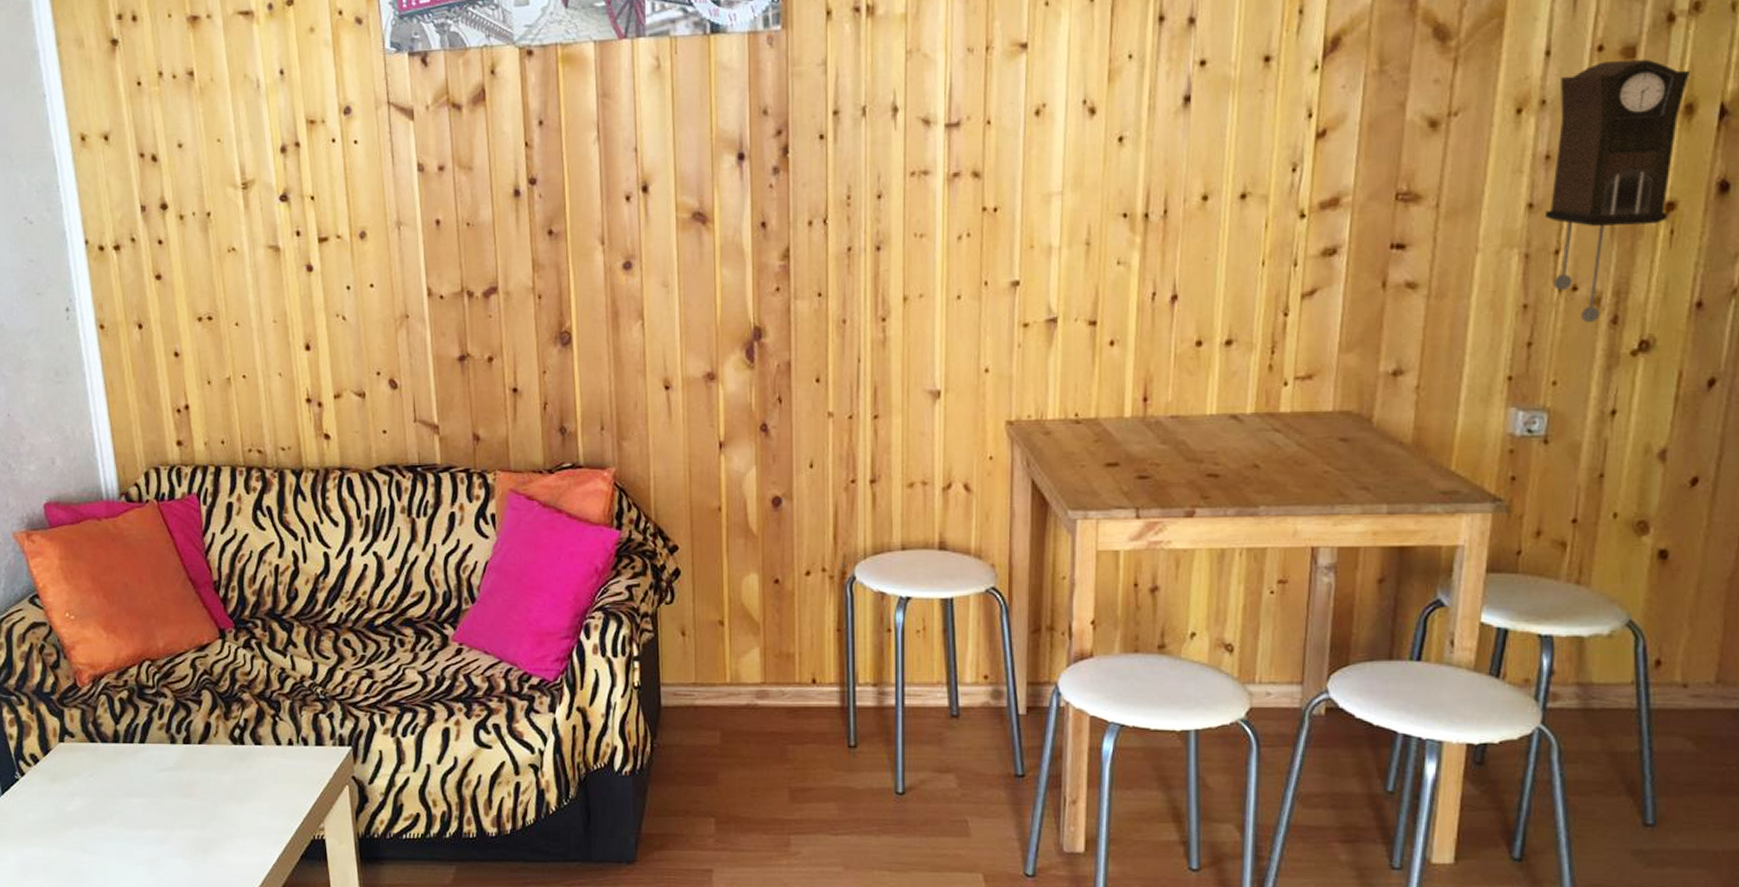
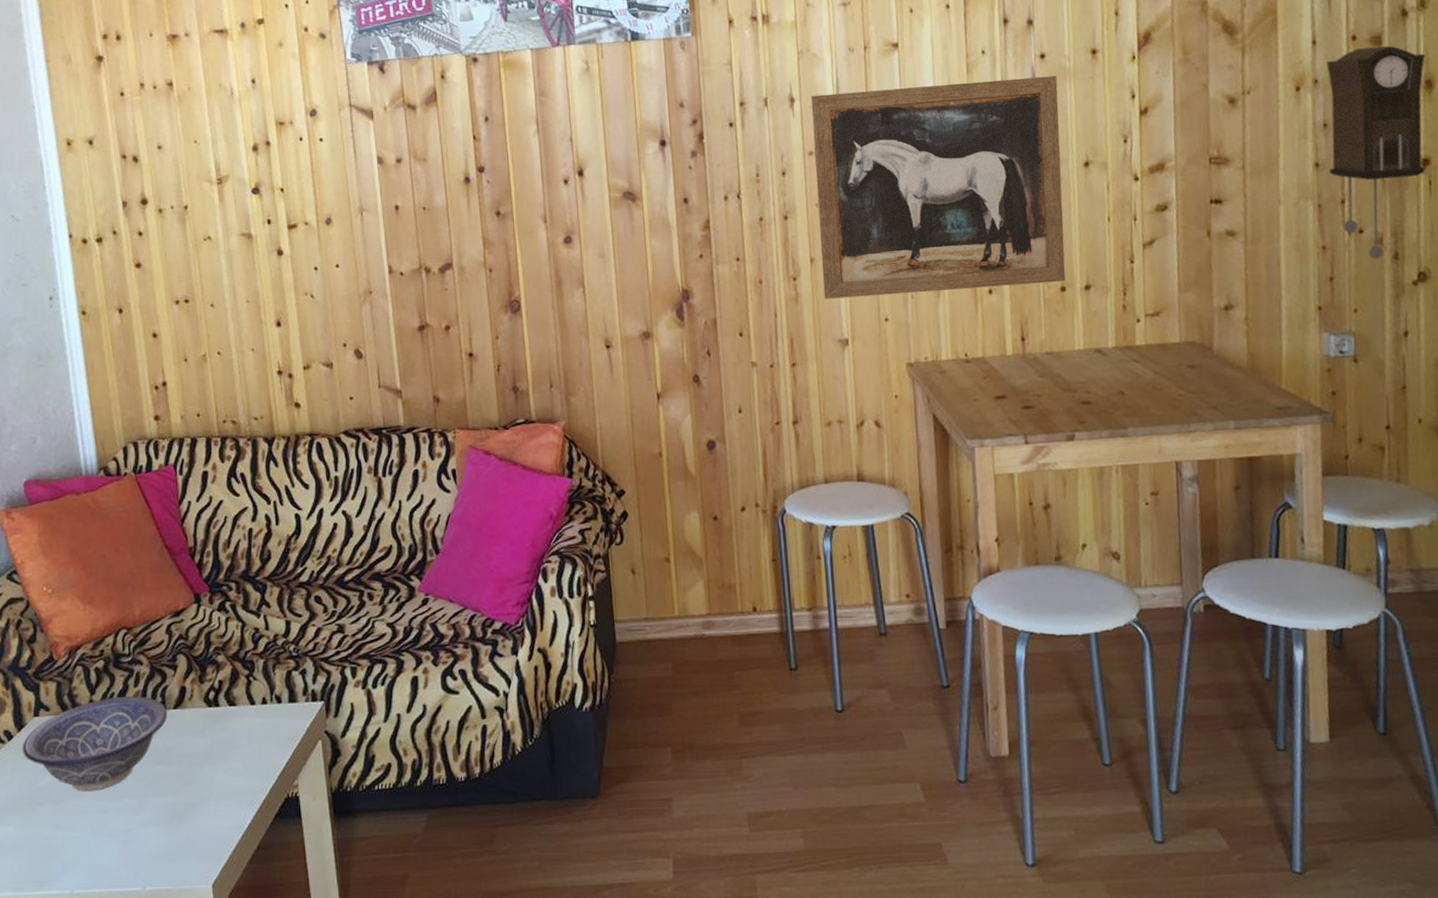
decorative bowl: none [48,727,192,819] -> present [22,695,167,791]
wall art: none [916,87,1218,344] -> present [810,75,1066,299]

